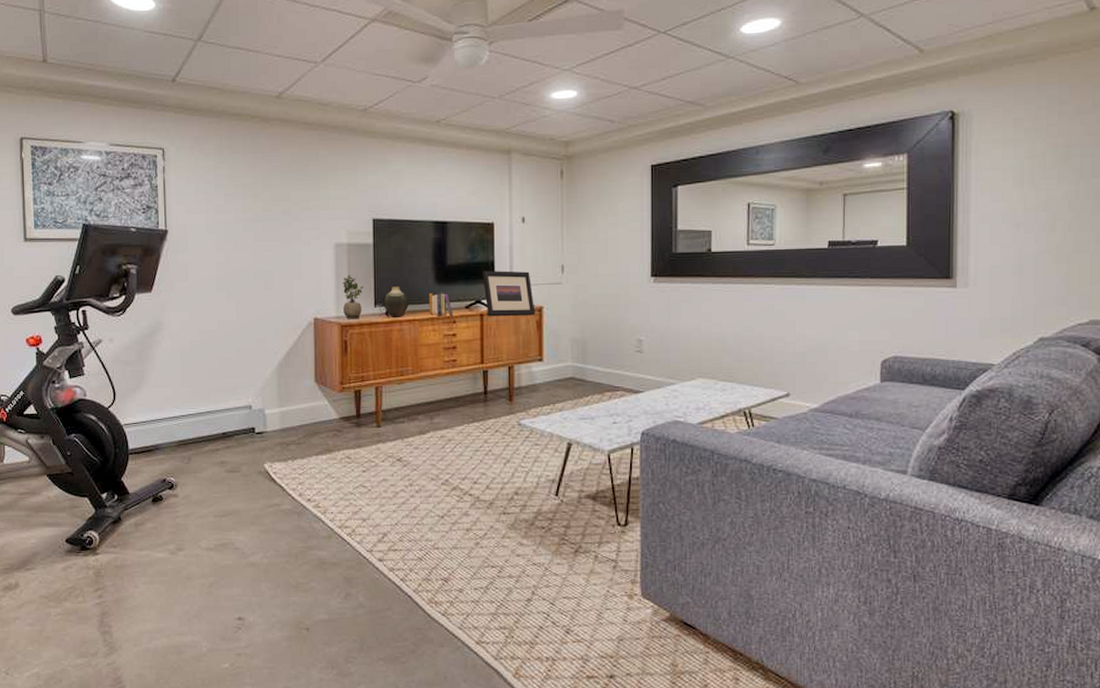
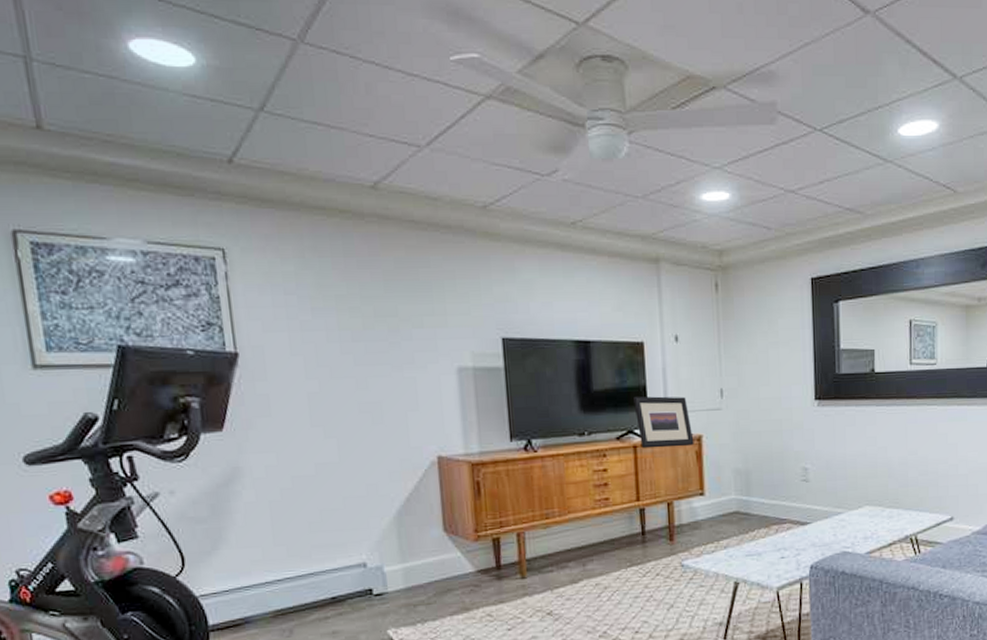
potted plant: present [342,275,364,319] -> none [469,405,496,457]
vase: present [383,286,409,319] -> none [520,417,551,454]
books: present [428,292,453,318] -> none [573,422,603,452]

